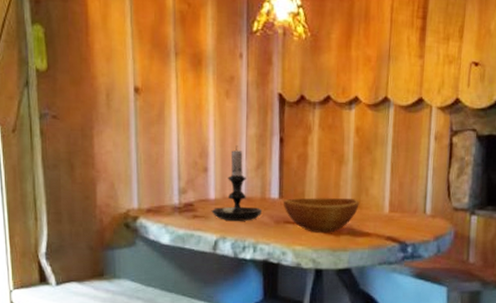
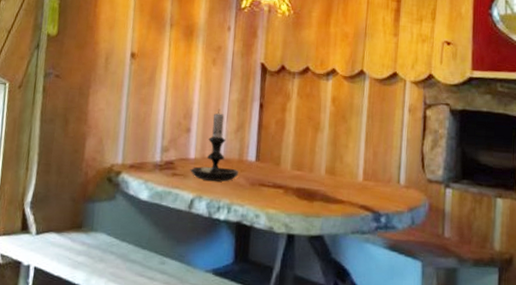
wooden bowl: present [283,198,359,233] -> none [259,162,334,198]

